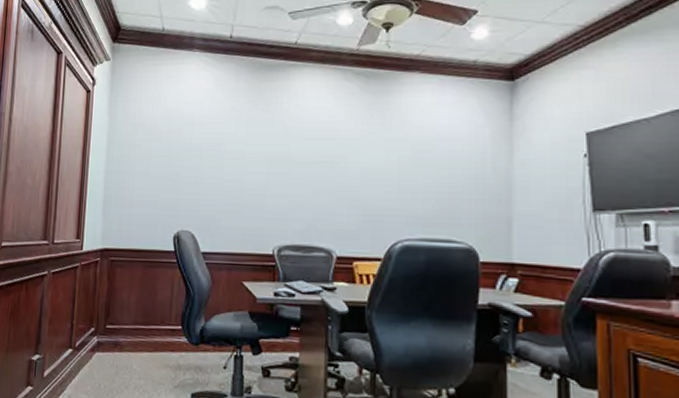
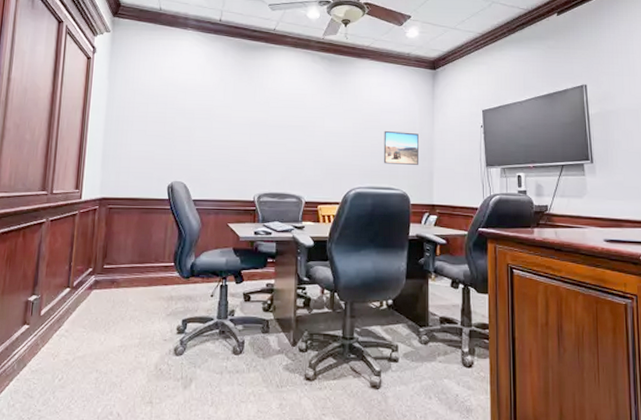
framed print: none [440,164,490,211] -> present [383,130,419,166]

